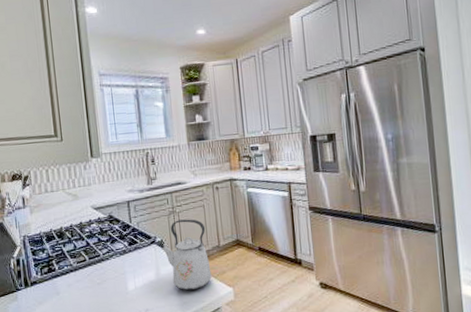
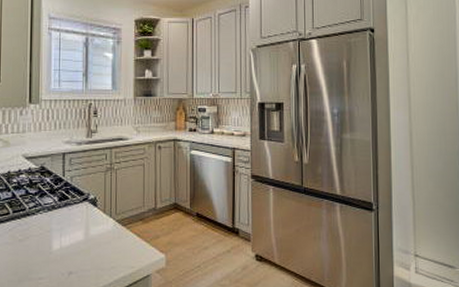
kettle: present [161,219,212,291] -> none [94,177,144,255]

